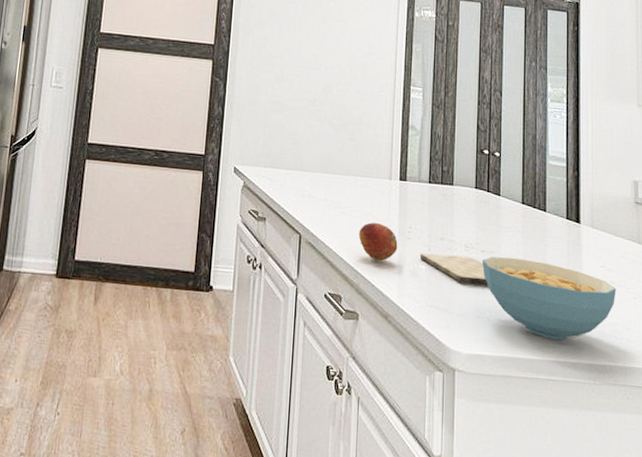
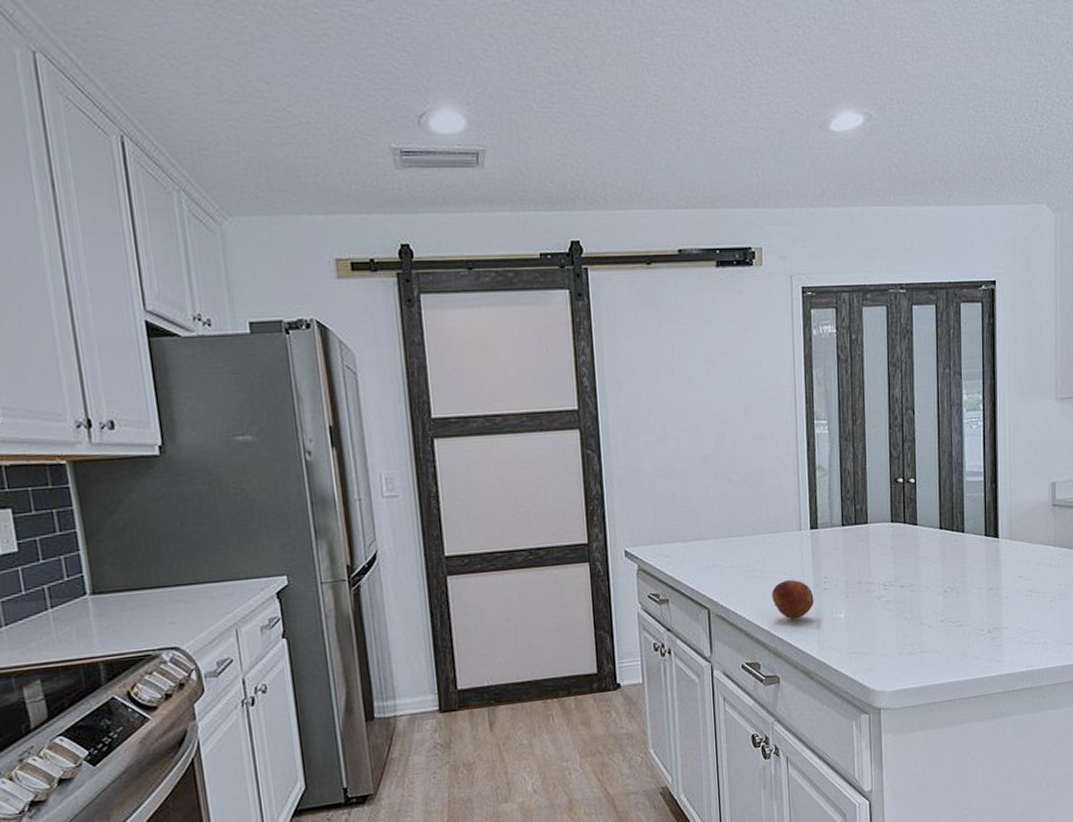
cutting board: present [419,252,488,285] -> none [837,595,909,623]
cereal bowl: present [482,256,616,340] -> none [902,585,1034,659]

